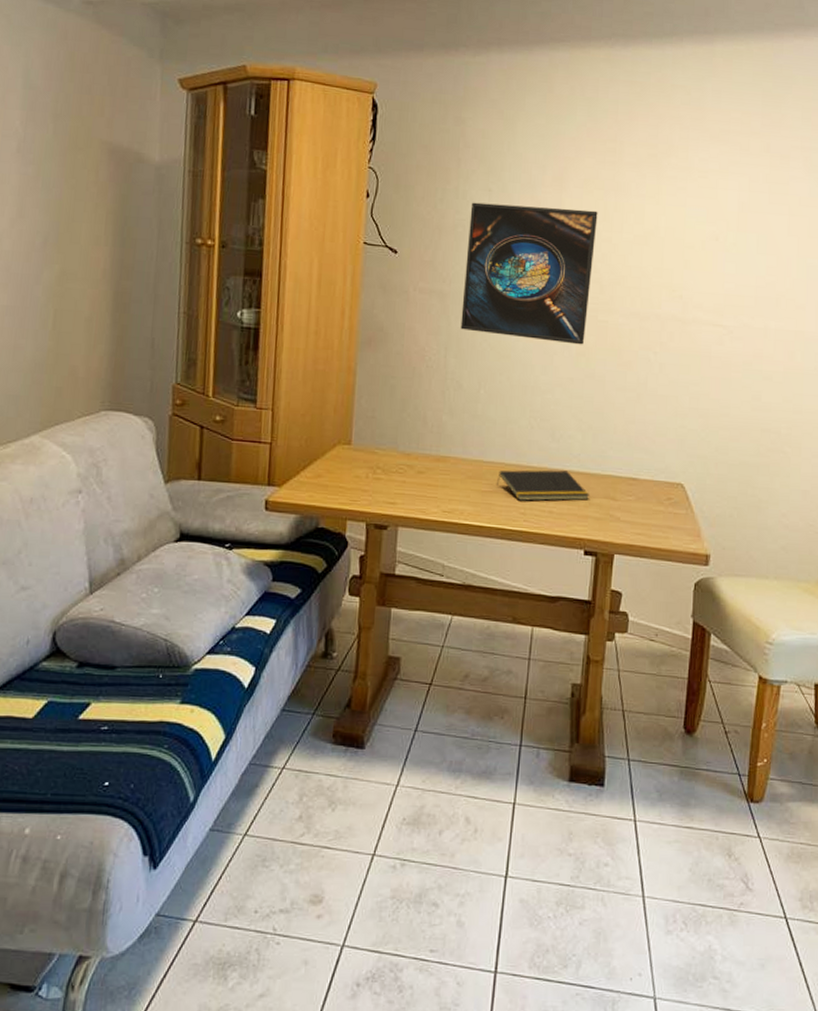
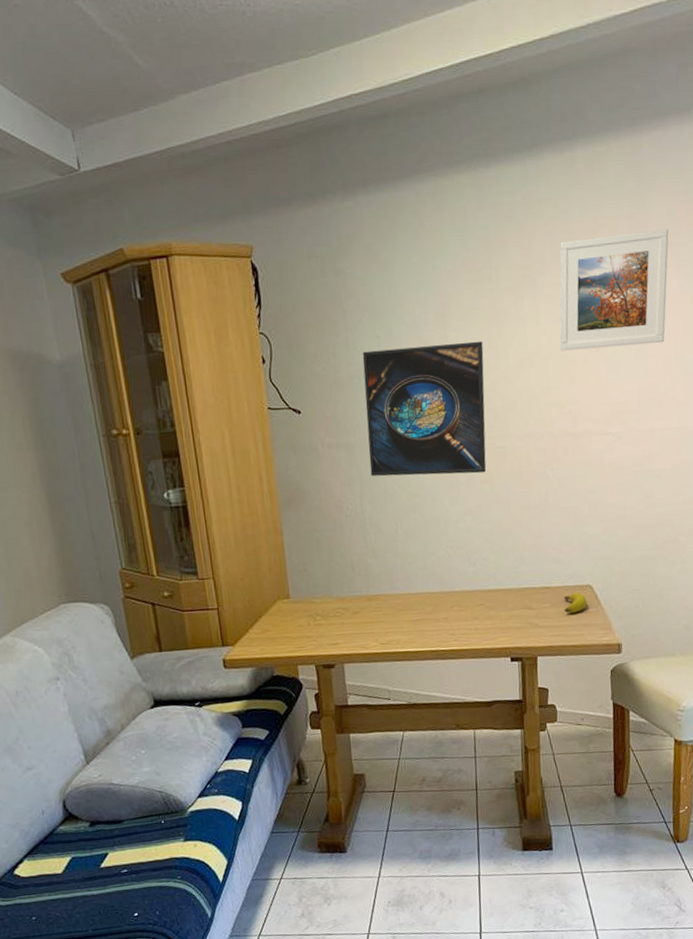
notepad: present [496,470,589,501] -> none [424,590,509,624]
banana: none [650,489,677,512] -> present [563,592,587,614]
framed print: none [677,128,802,243] -> present [559,228,669,351]

